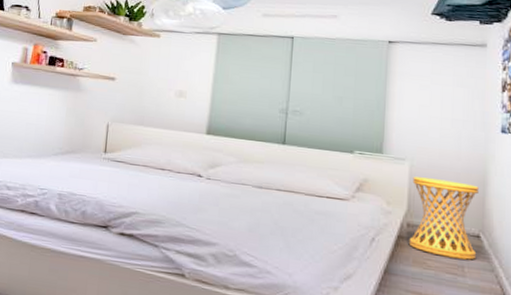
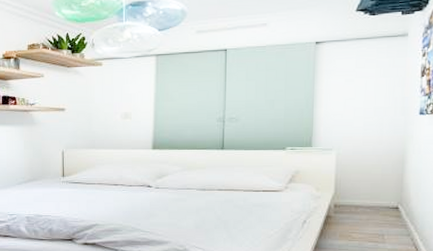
side table: present [408,176,479,260] -> none [336,163,398,229]

